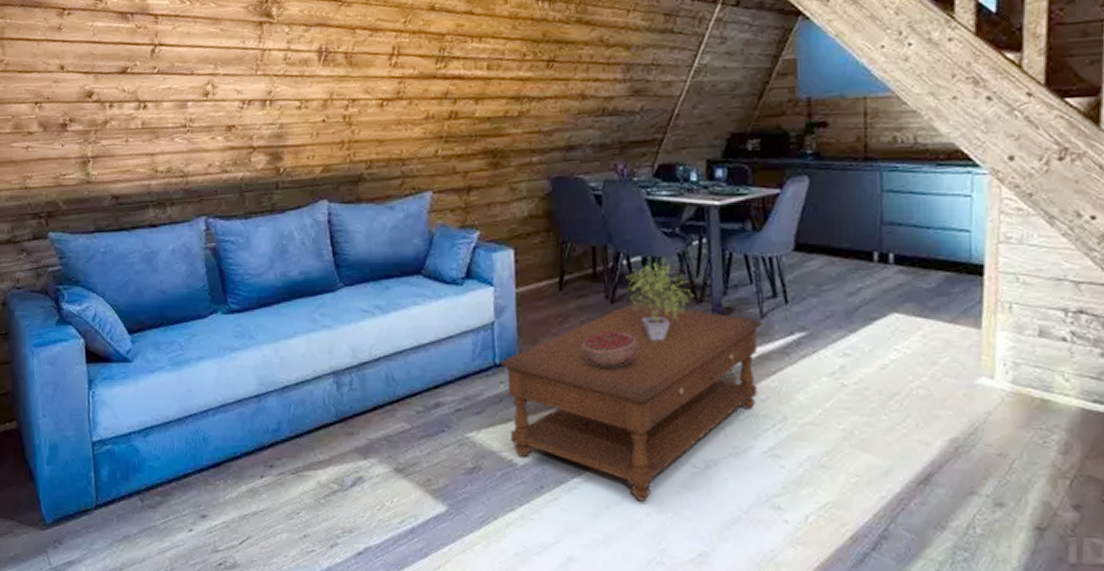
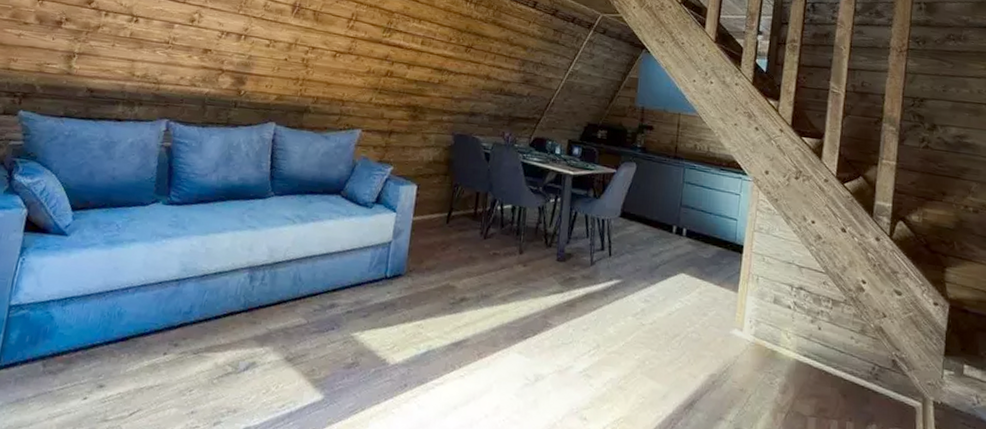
coffee table: present [499,302,762,501] -> none [387,240,592,405]
decorative bowl: present [581,330,637,368] -> none [456,260,499,291]
potted plant: present [627,258,694,341] -> none [498,209,545,274]

